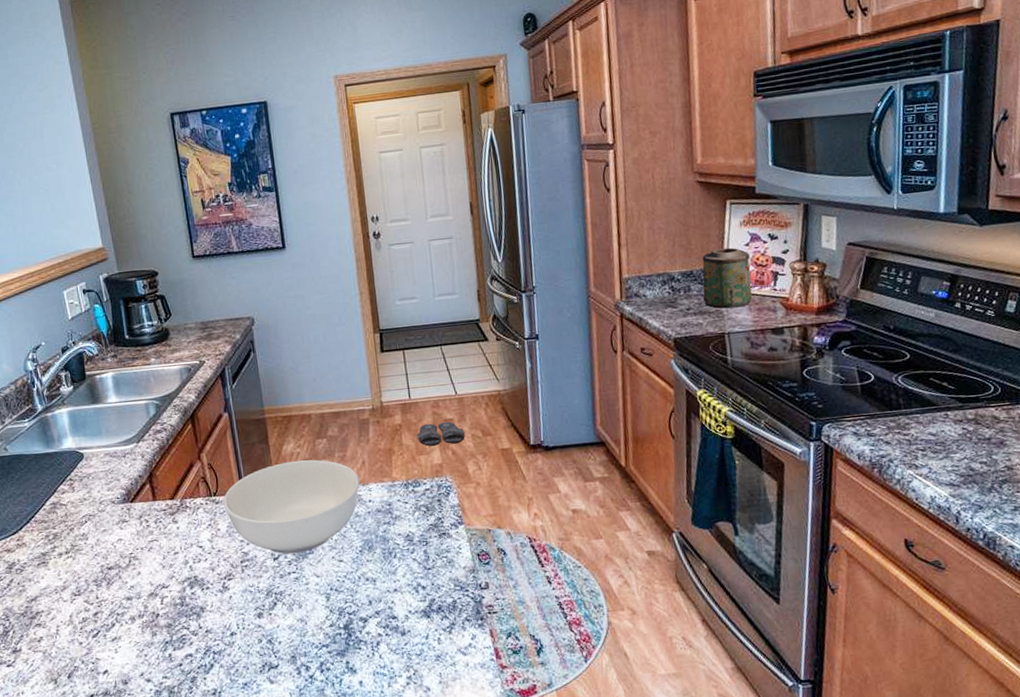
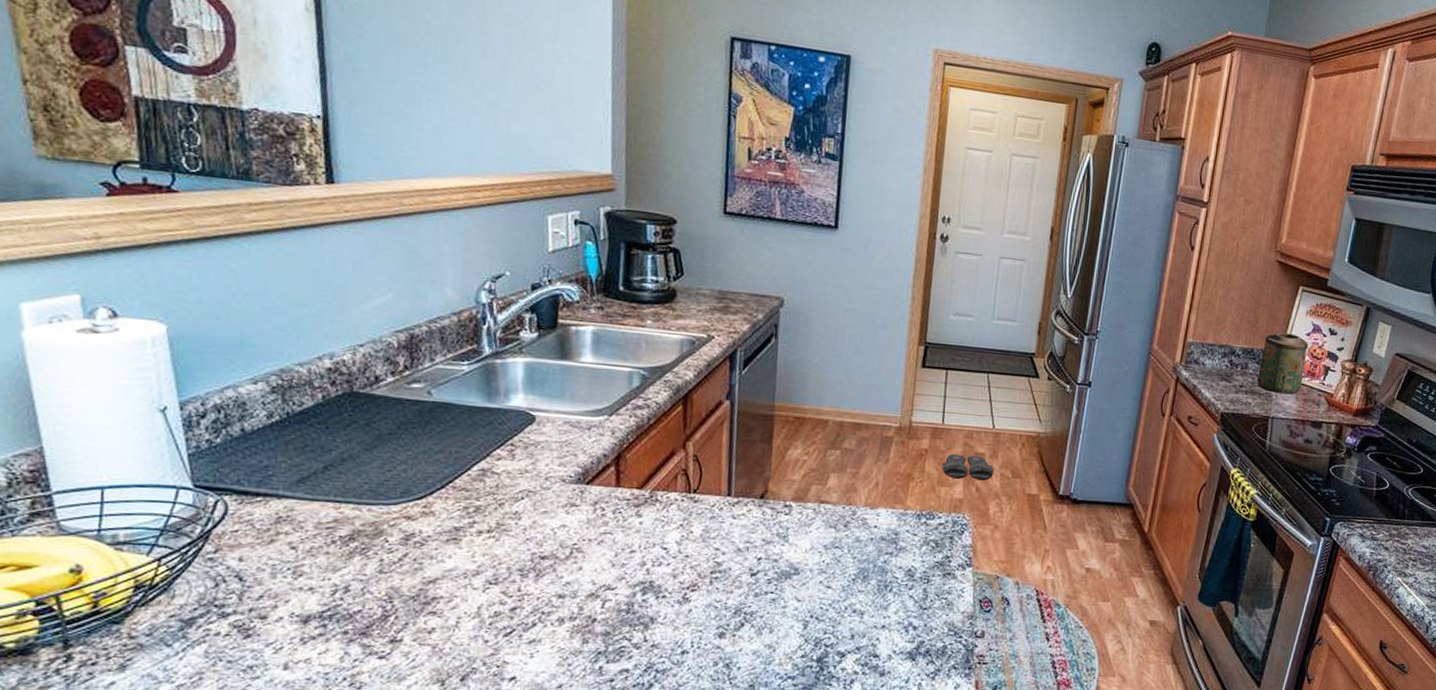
bowl: present [223,459,360,555] -> none [703,468,868,573]

